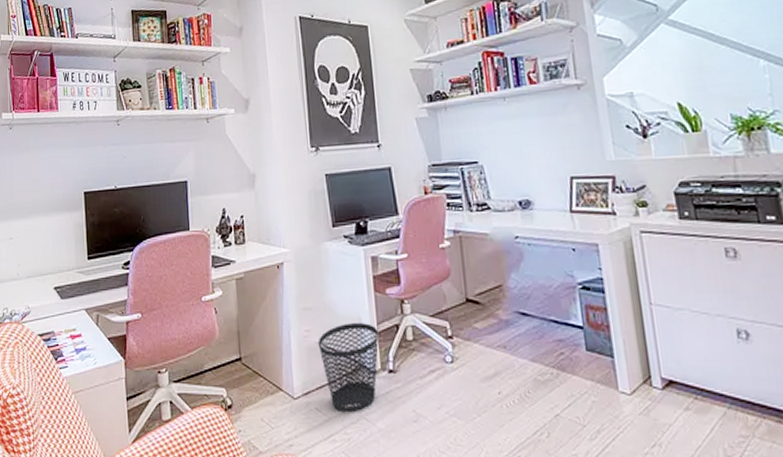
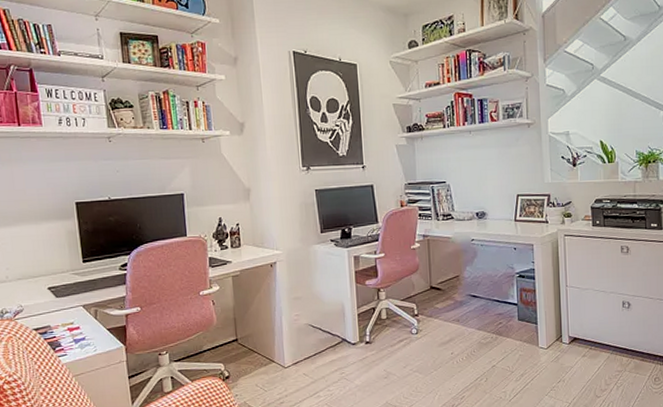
wastebasket: present [317,323,379,413] -> none [306,307,359,376]

